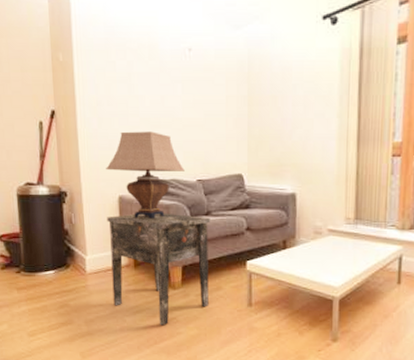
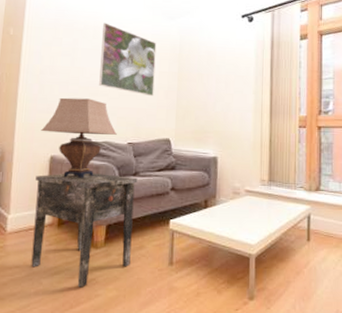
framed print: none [159,39,222,126] -> present [99,22,157,97]

